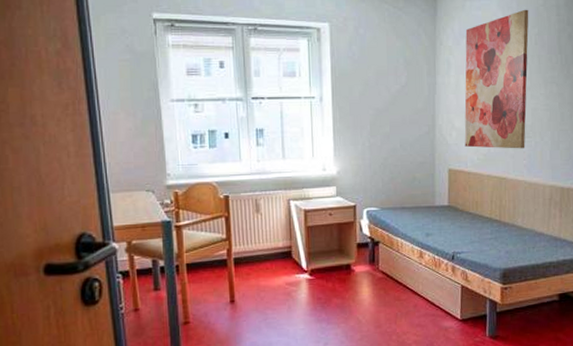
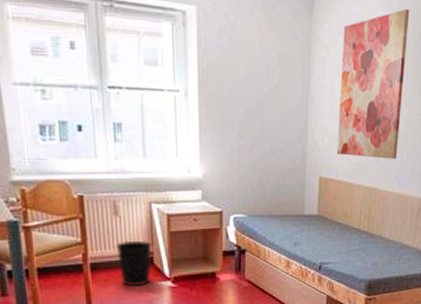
wastebasket: none [257,235,290,280] -> present [115,240,152,287]

